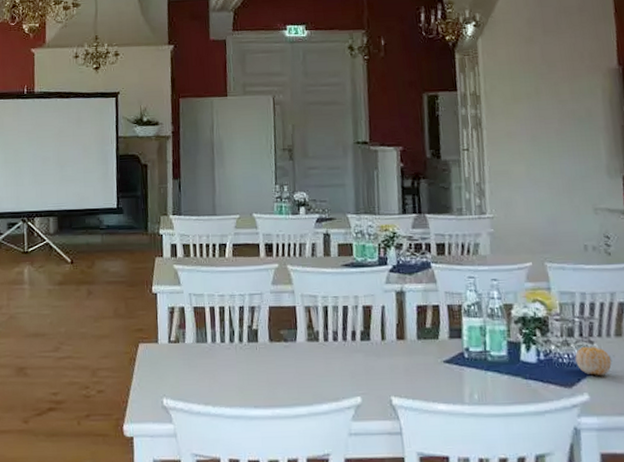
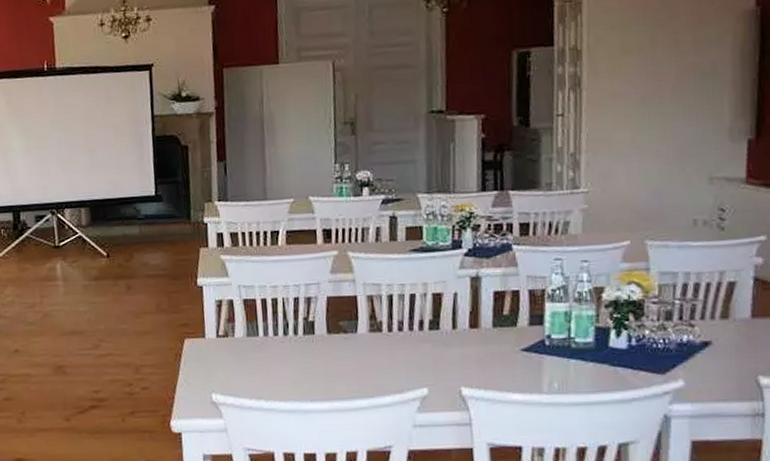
fruit: present [575,346,612,375] -> none [672,330,713,361]

